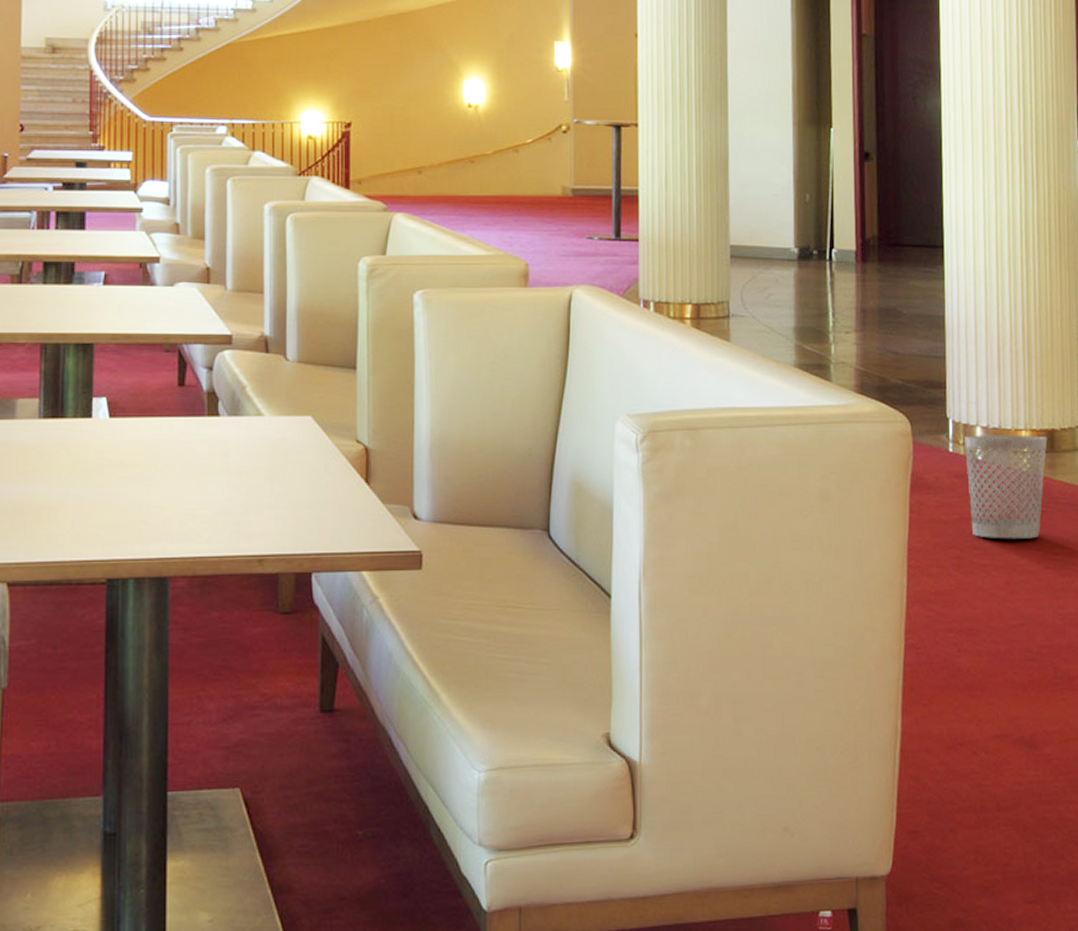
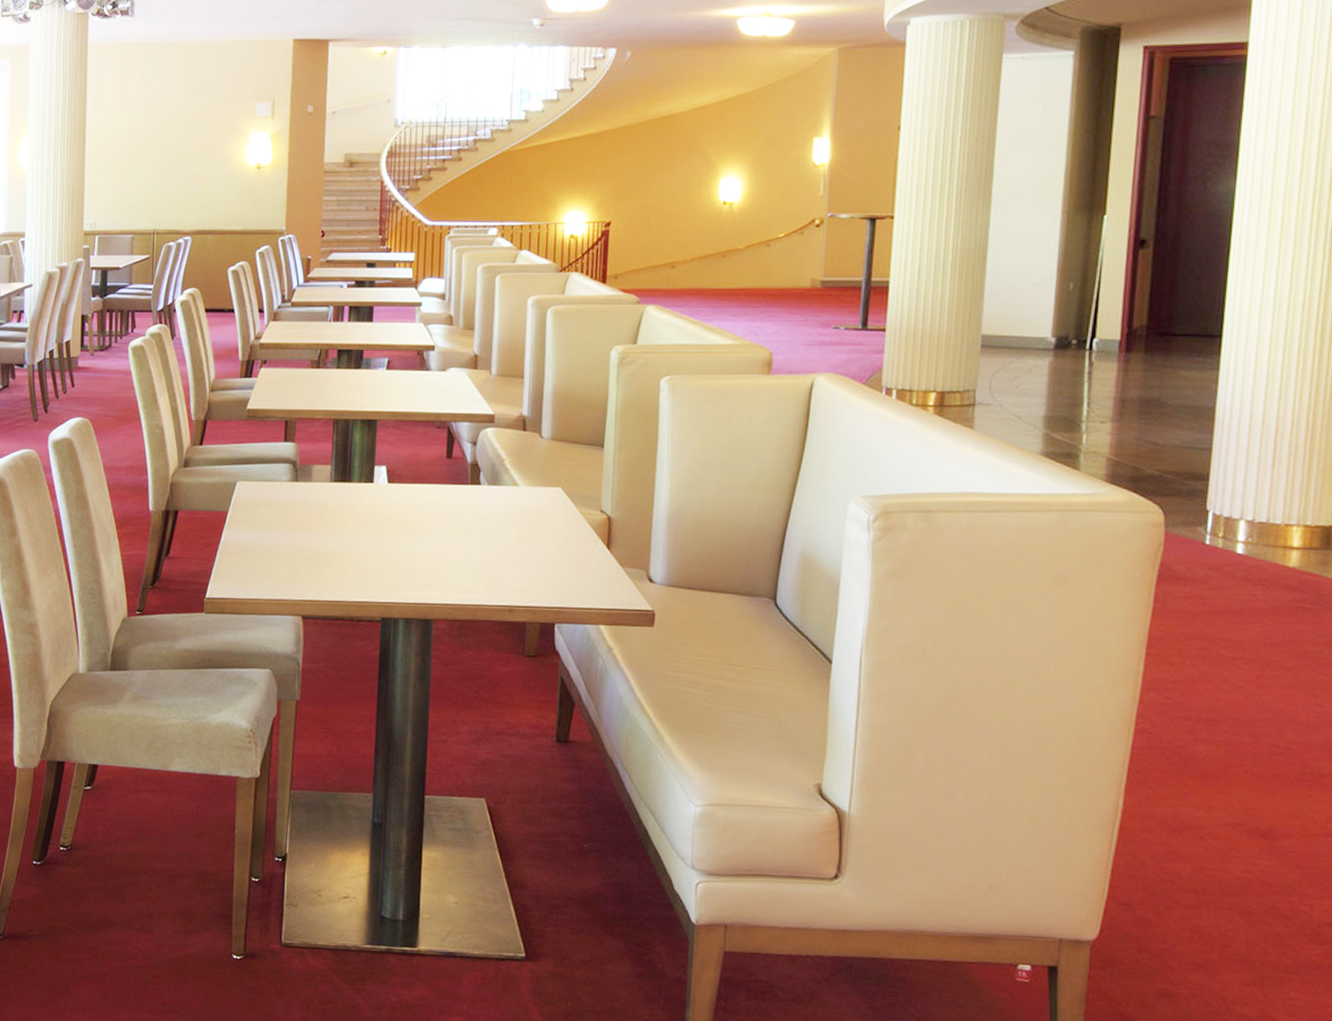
wastebasket: present [964,435,1048,539] -> none [1223,528,1323,635]

